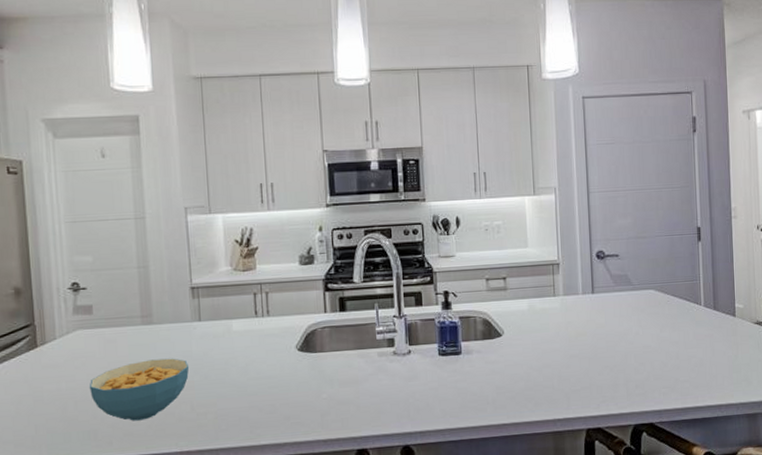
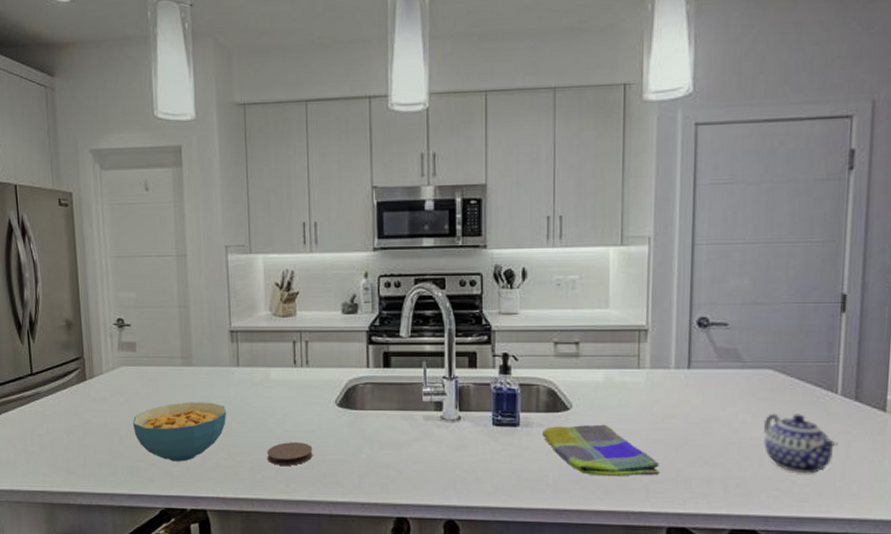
coaster: none [231,388,276,413] -> present [267,442,313,466]
dish towel: none [481,346,577,392] -> present [543,424,659,477]
teapot: none [651,324,705,372] -> present [763,413,838,474]

